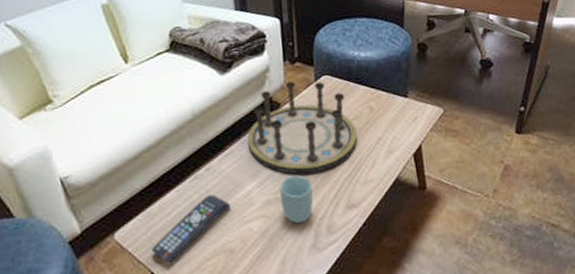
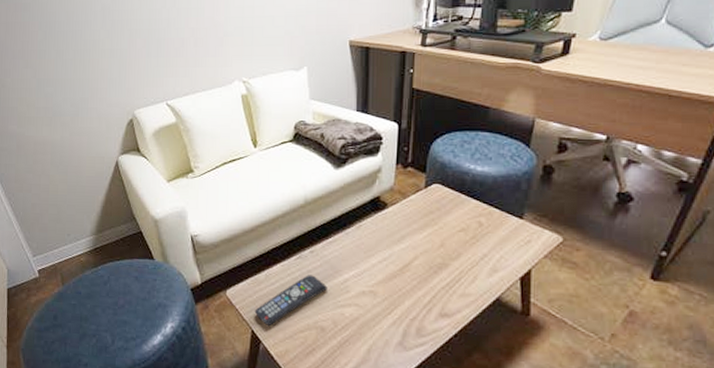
board game: present [247,81,357,174] -> none [352,184,461,276]
cup: present [279,174,314,224] -> none [375,273,408,320]

